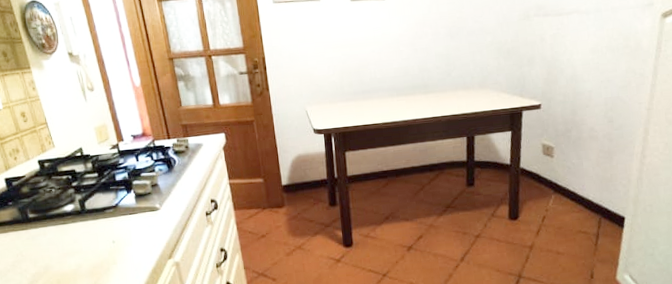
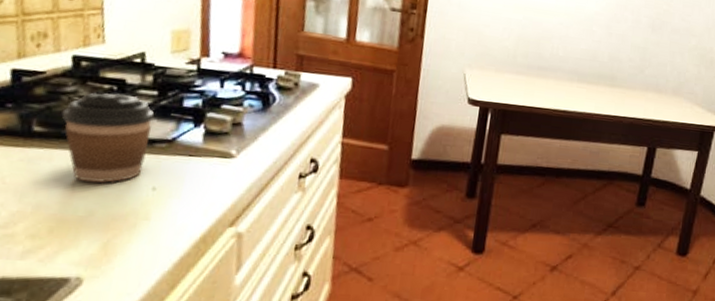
coffee cup: none [43,180,103,246] -> present [61,92,155,183]

